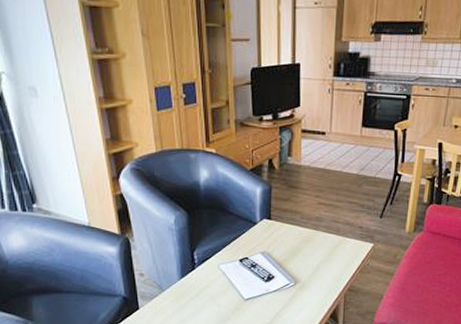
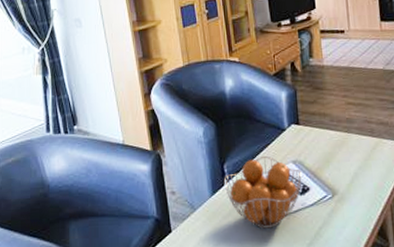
fruit basket: none [193,247,268,309] -> present [223,156,302,229]

